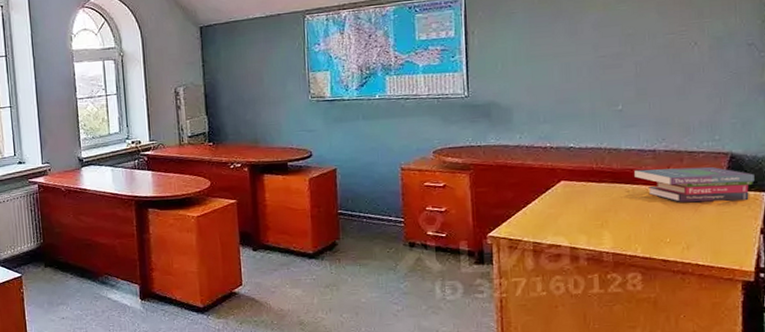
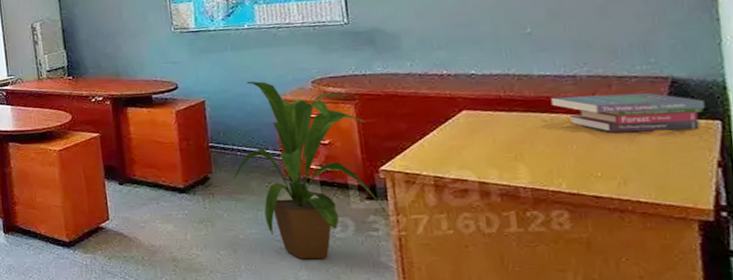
house plant: none [358,150,494,321] -> present [233,81,390,260]

